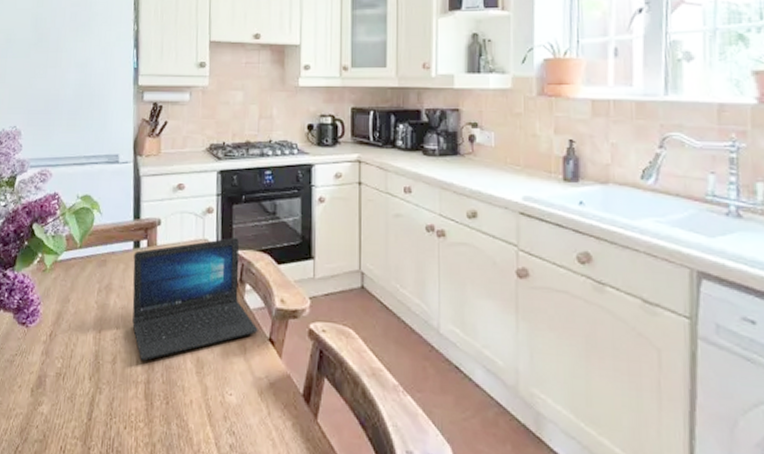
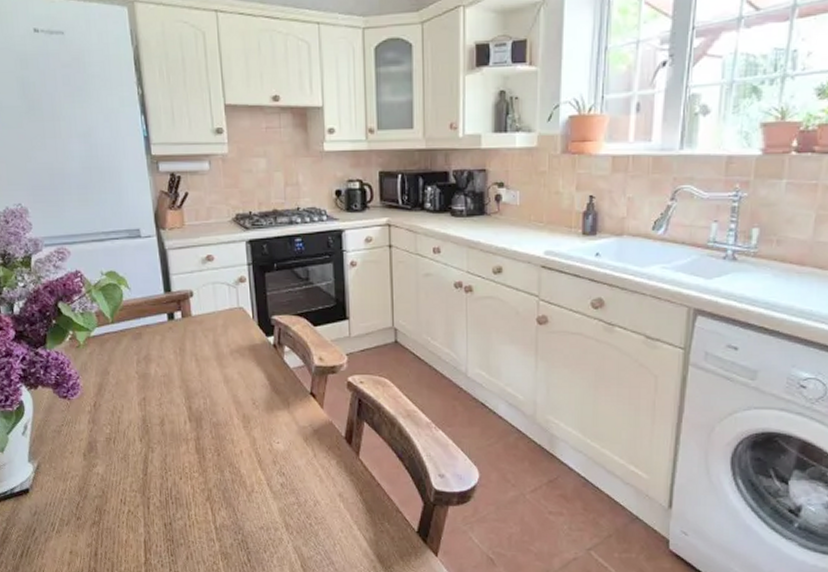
laptop: present [132,237,258,361] -> none [169,303,300,420]

